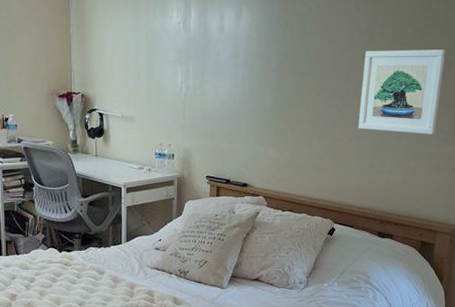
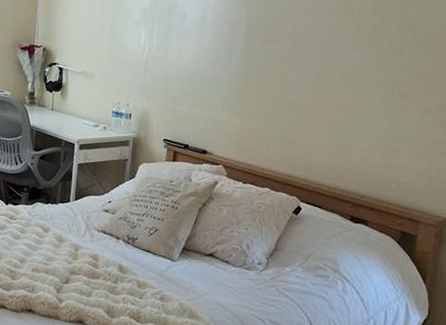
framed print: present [358,49,446,135] -> none [332,22,433,114]

